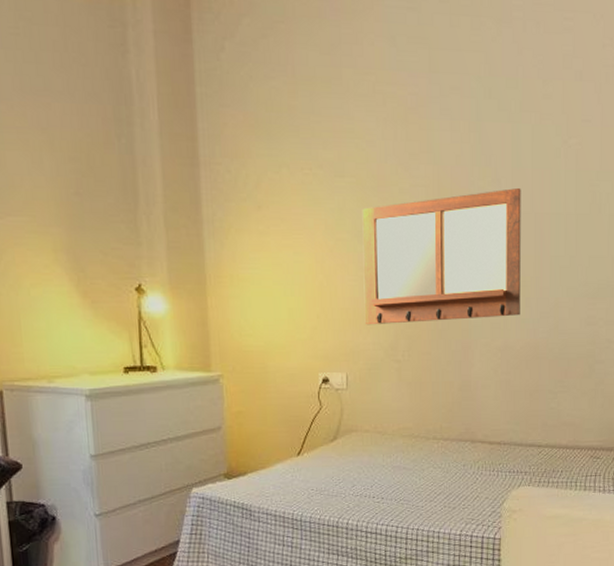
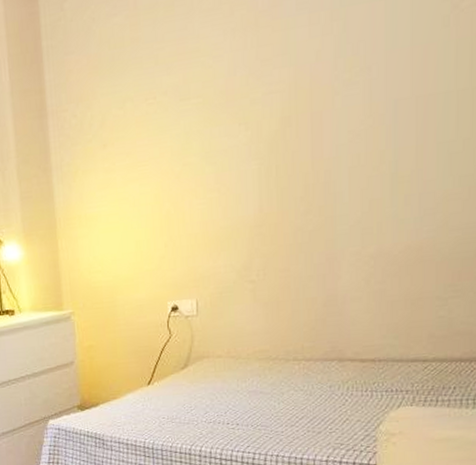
writing board: present [362,187,521,325] -> none [209,71,398,248]

